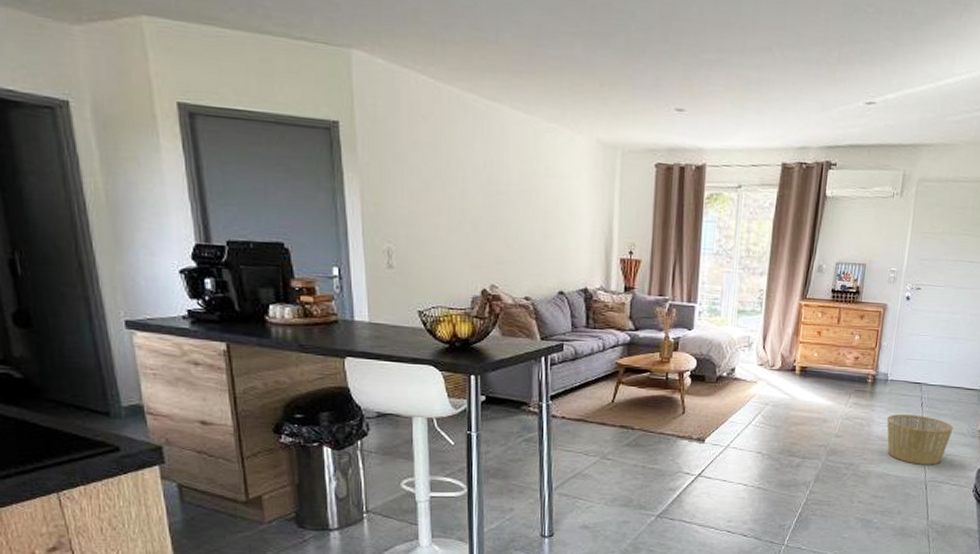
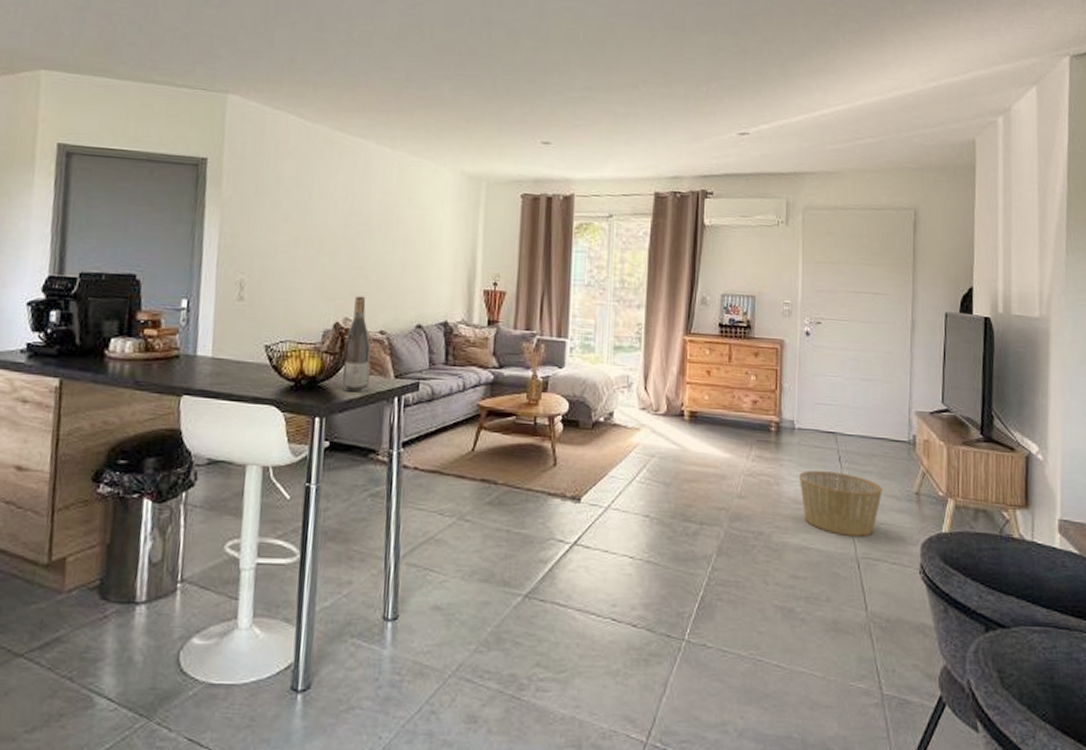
wine bottle: none [493,264,519,353] -> present [342,296,372,393]

